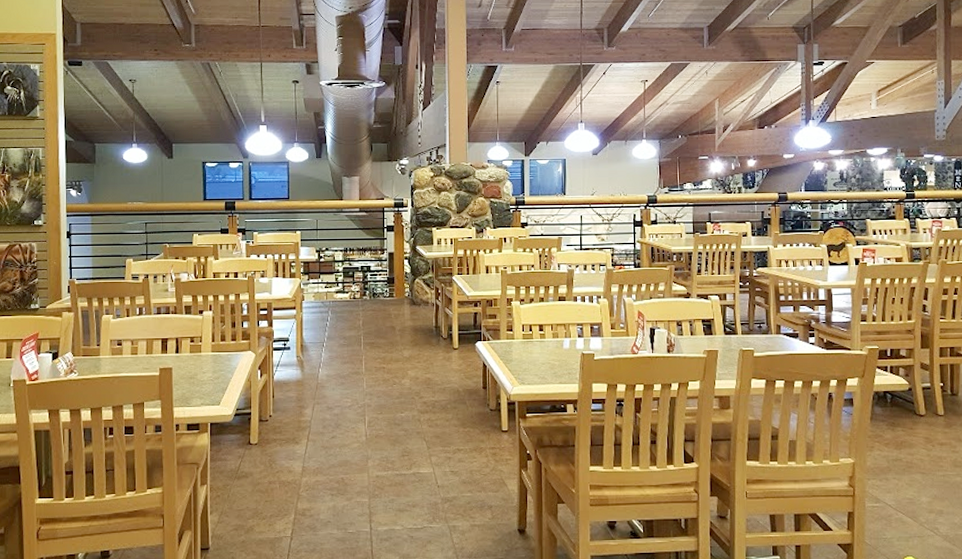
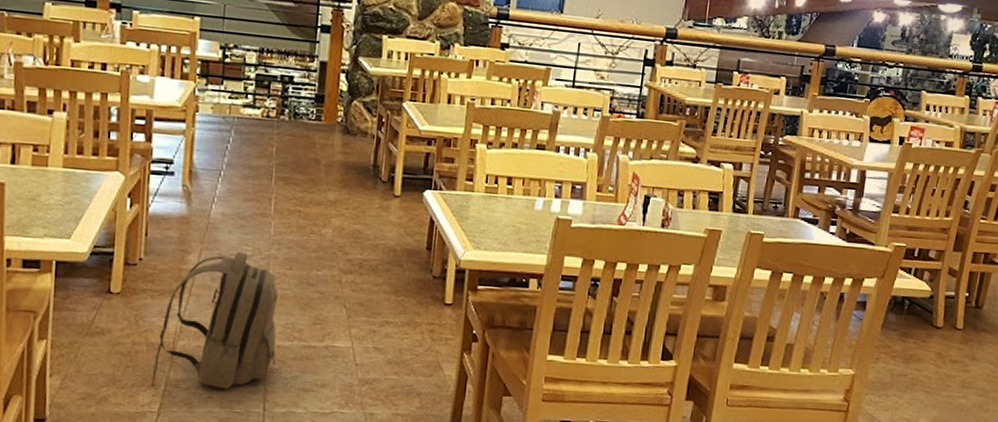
backpack: none [285,403,377,516] -> present [151,251,279,389]

